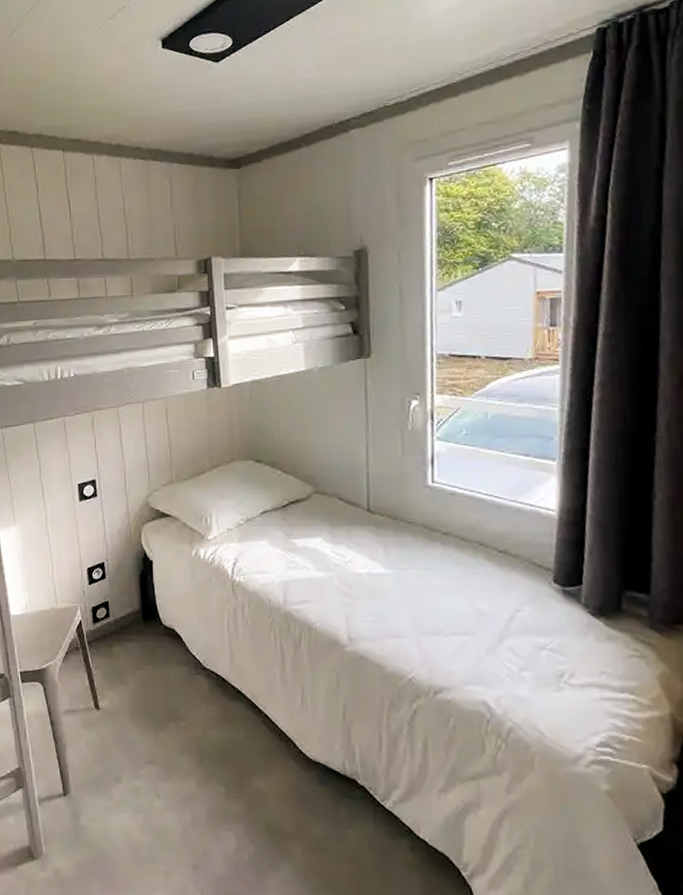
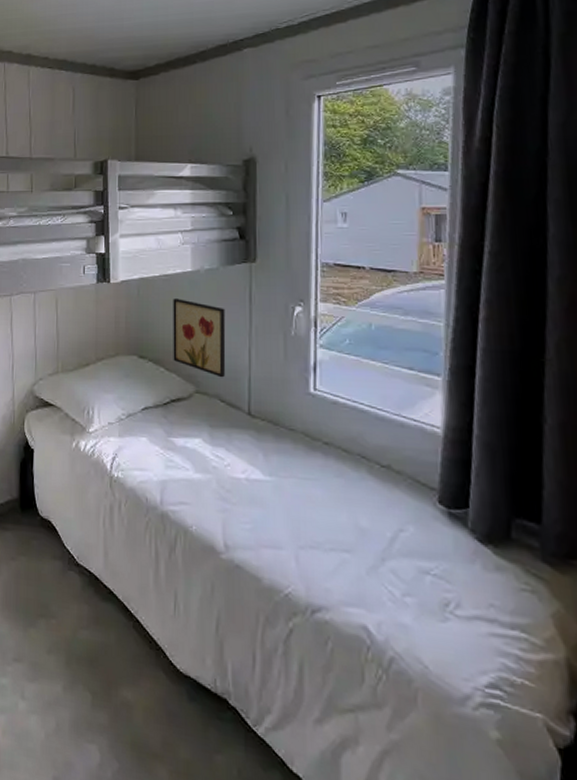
wall art: none [287,399,343,477] -> present [173,298,226,378]

